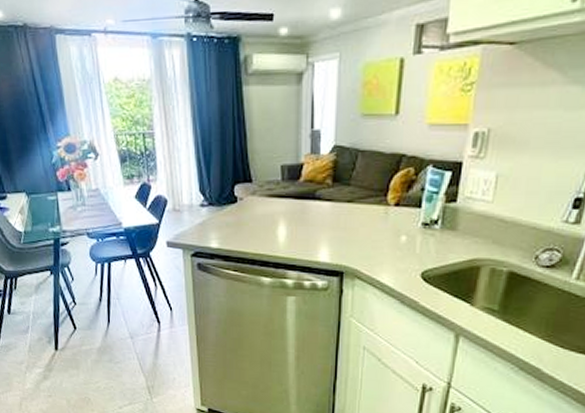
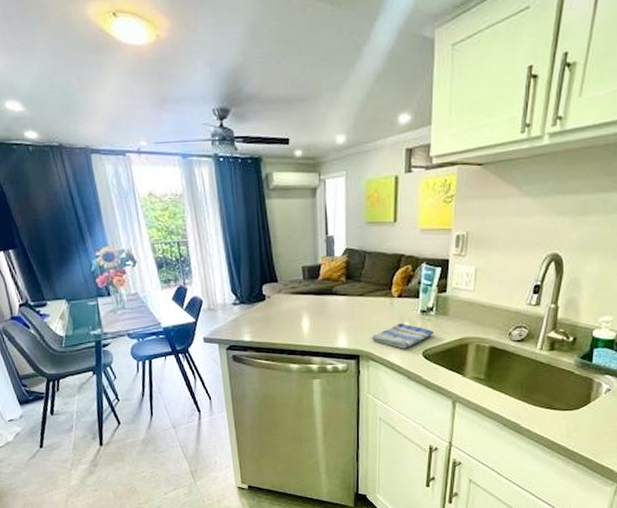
dish towel: none [358,237,437,268] -> present [371,323,433,349]

